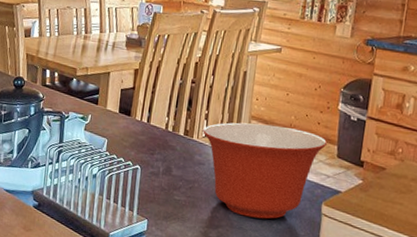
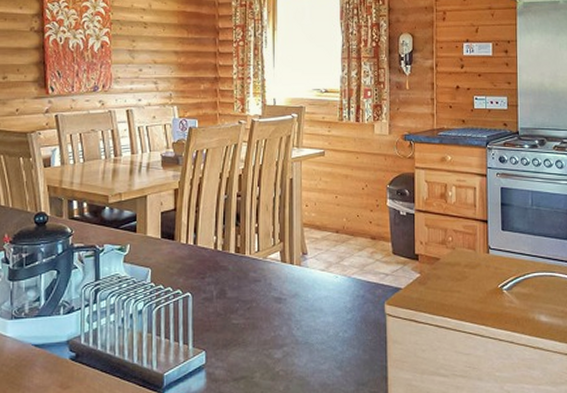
mixing bowl: present [203,122,327,219] -> none [255,230,380,330]

